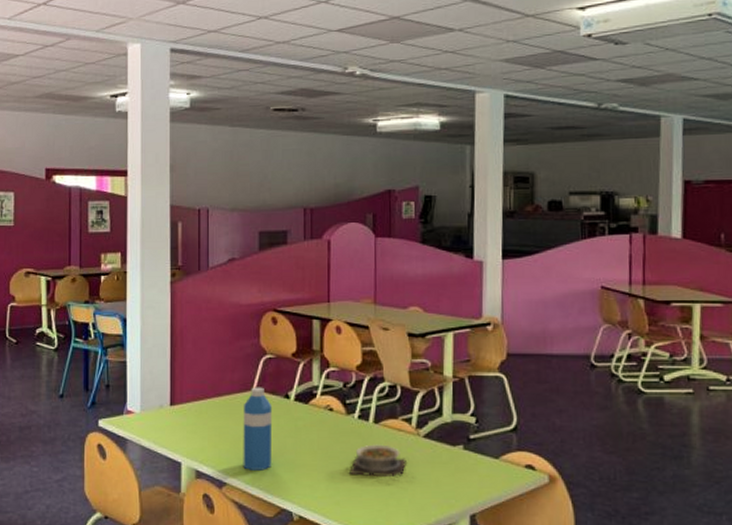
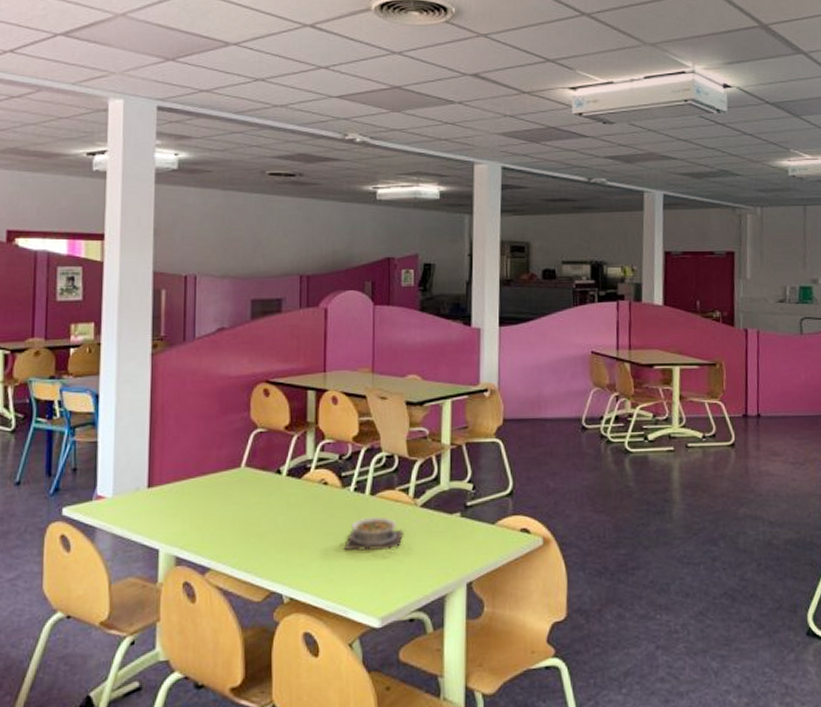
water bottle: present [243,387,273,471] -> none [229,463,263,553]

